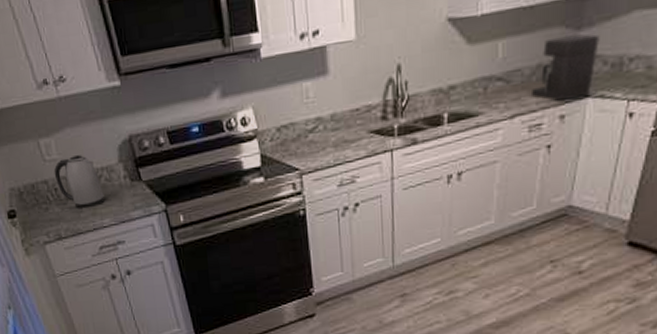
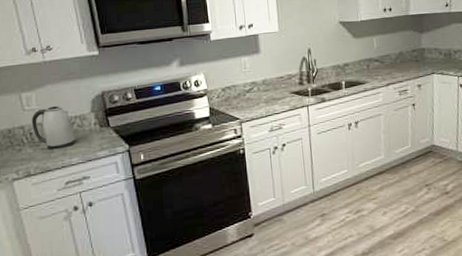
coffee maker: present [530,34,600,101] -> none [397,35,435,76]

